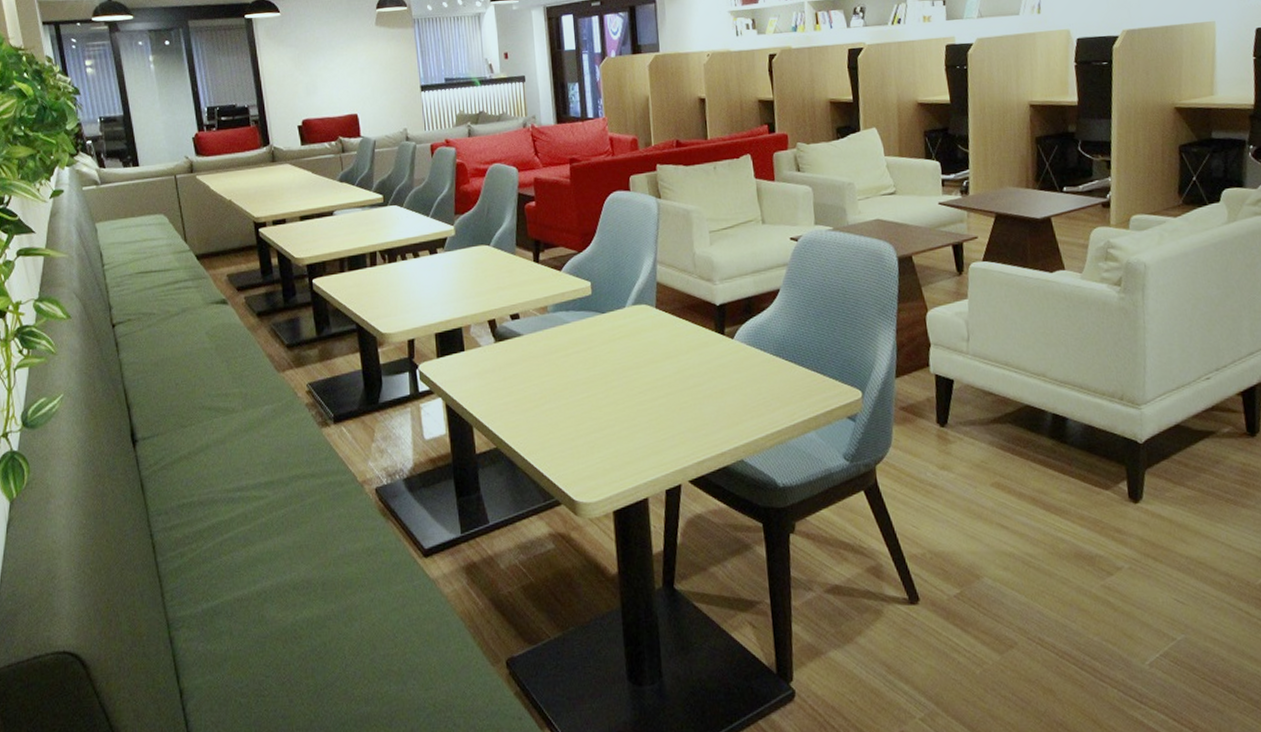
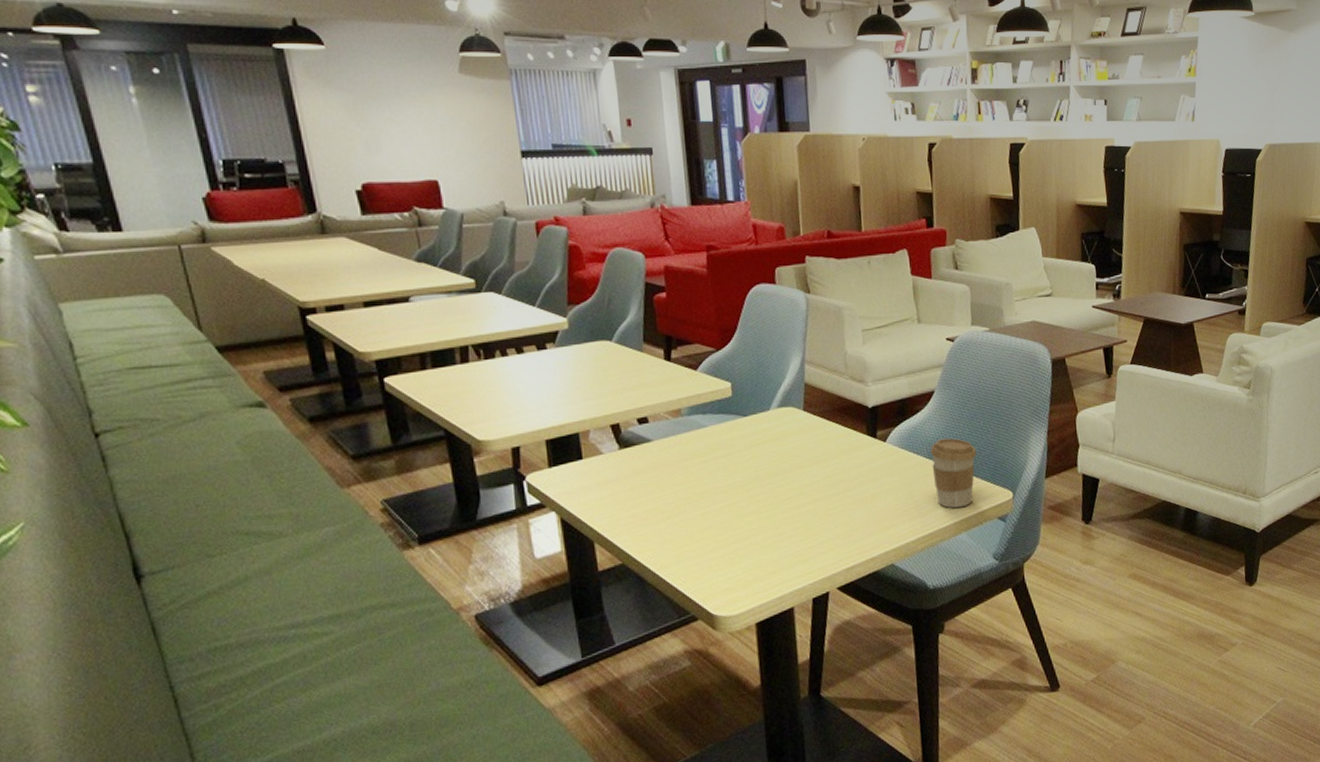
coffee cup: none [777,335,824,406] -> present [930,438,977,508]

